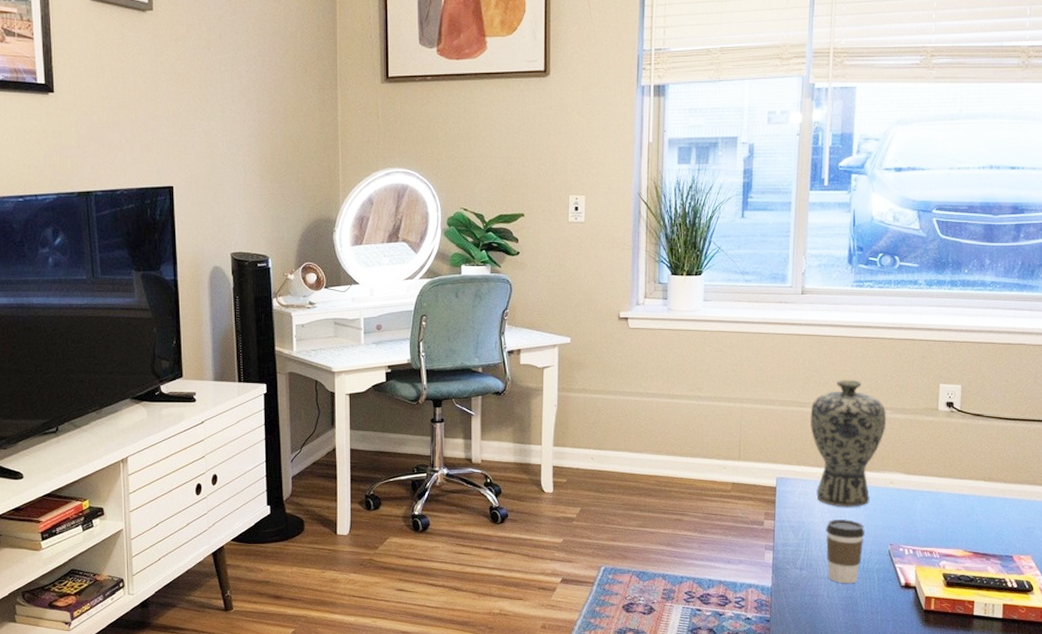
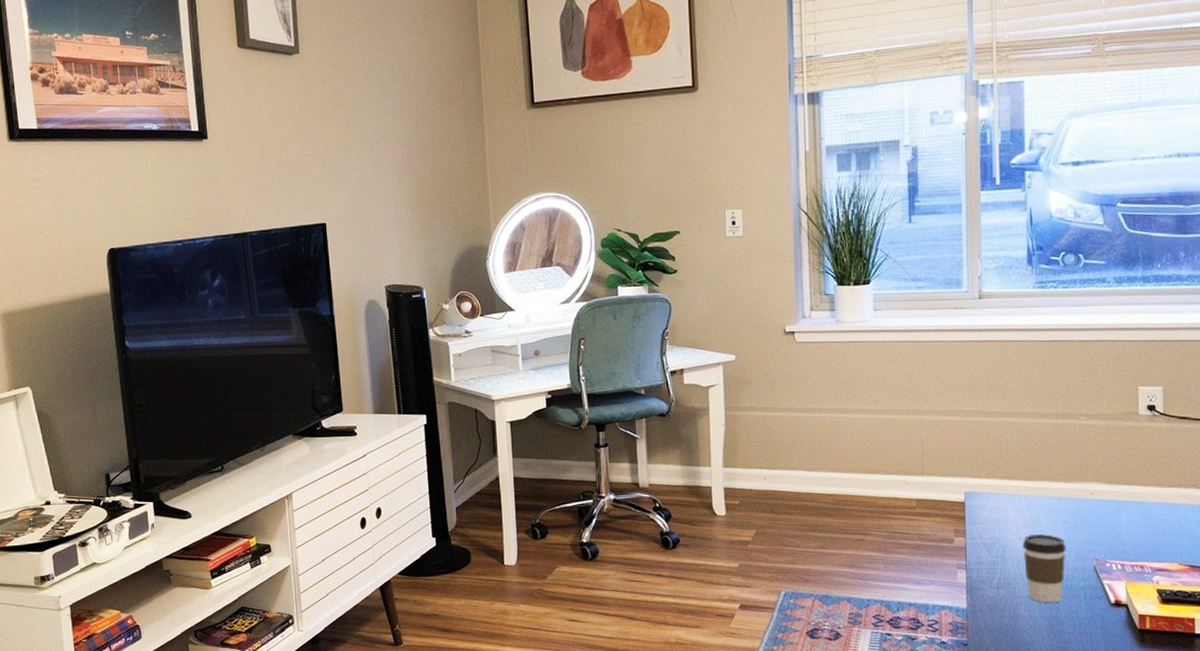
vase: present [810,379,887,507] -> none [997,385,1082,521]

